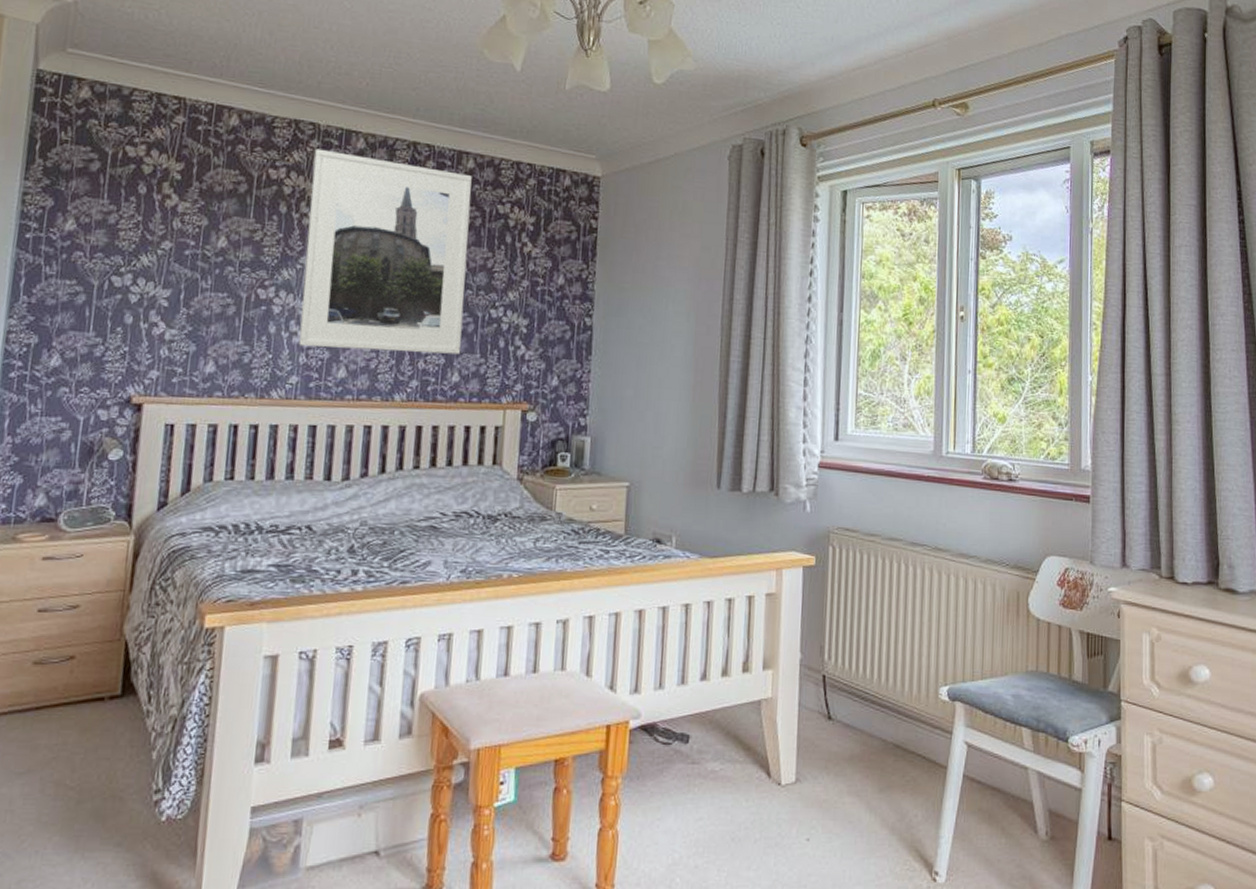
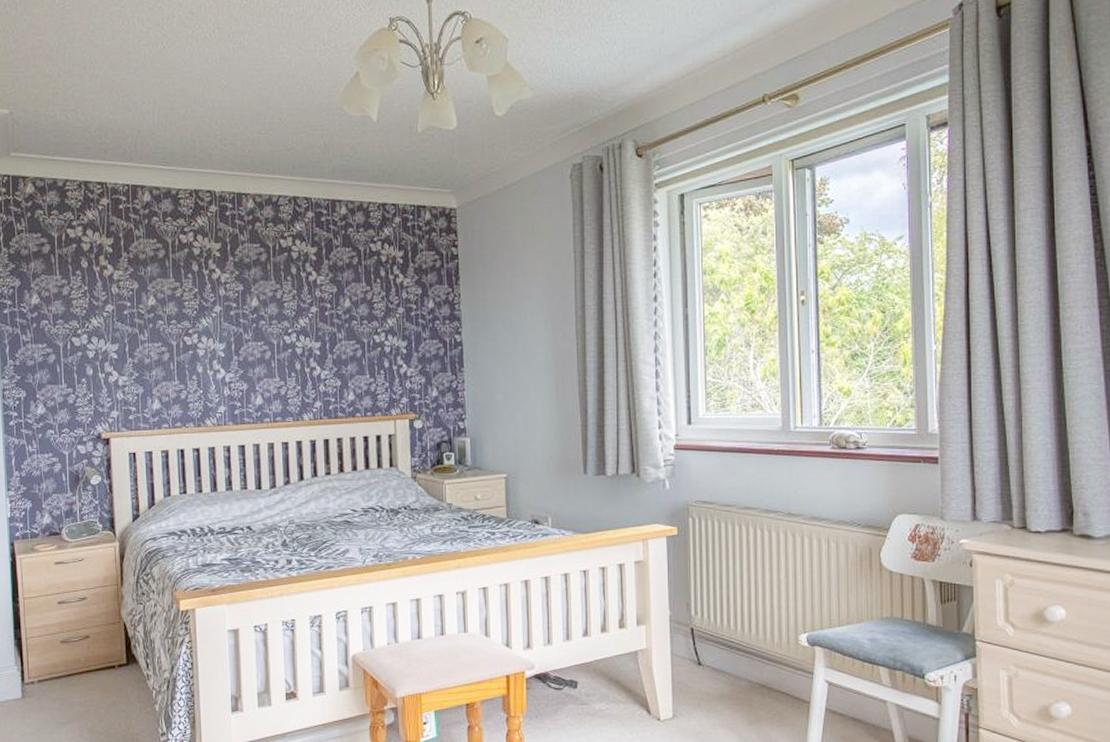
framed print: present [298,148,472,355] -> none [213,212,353,381]

